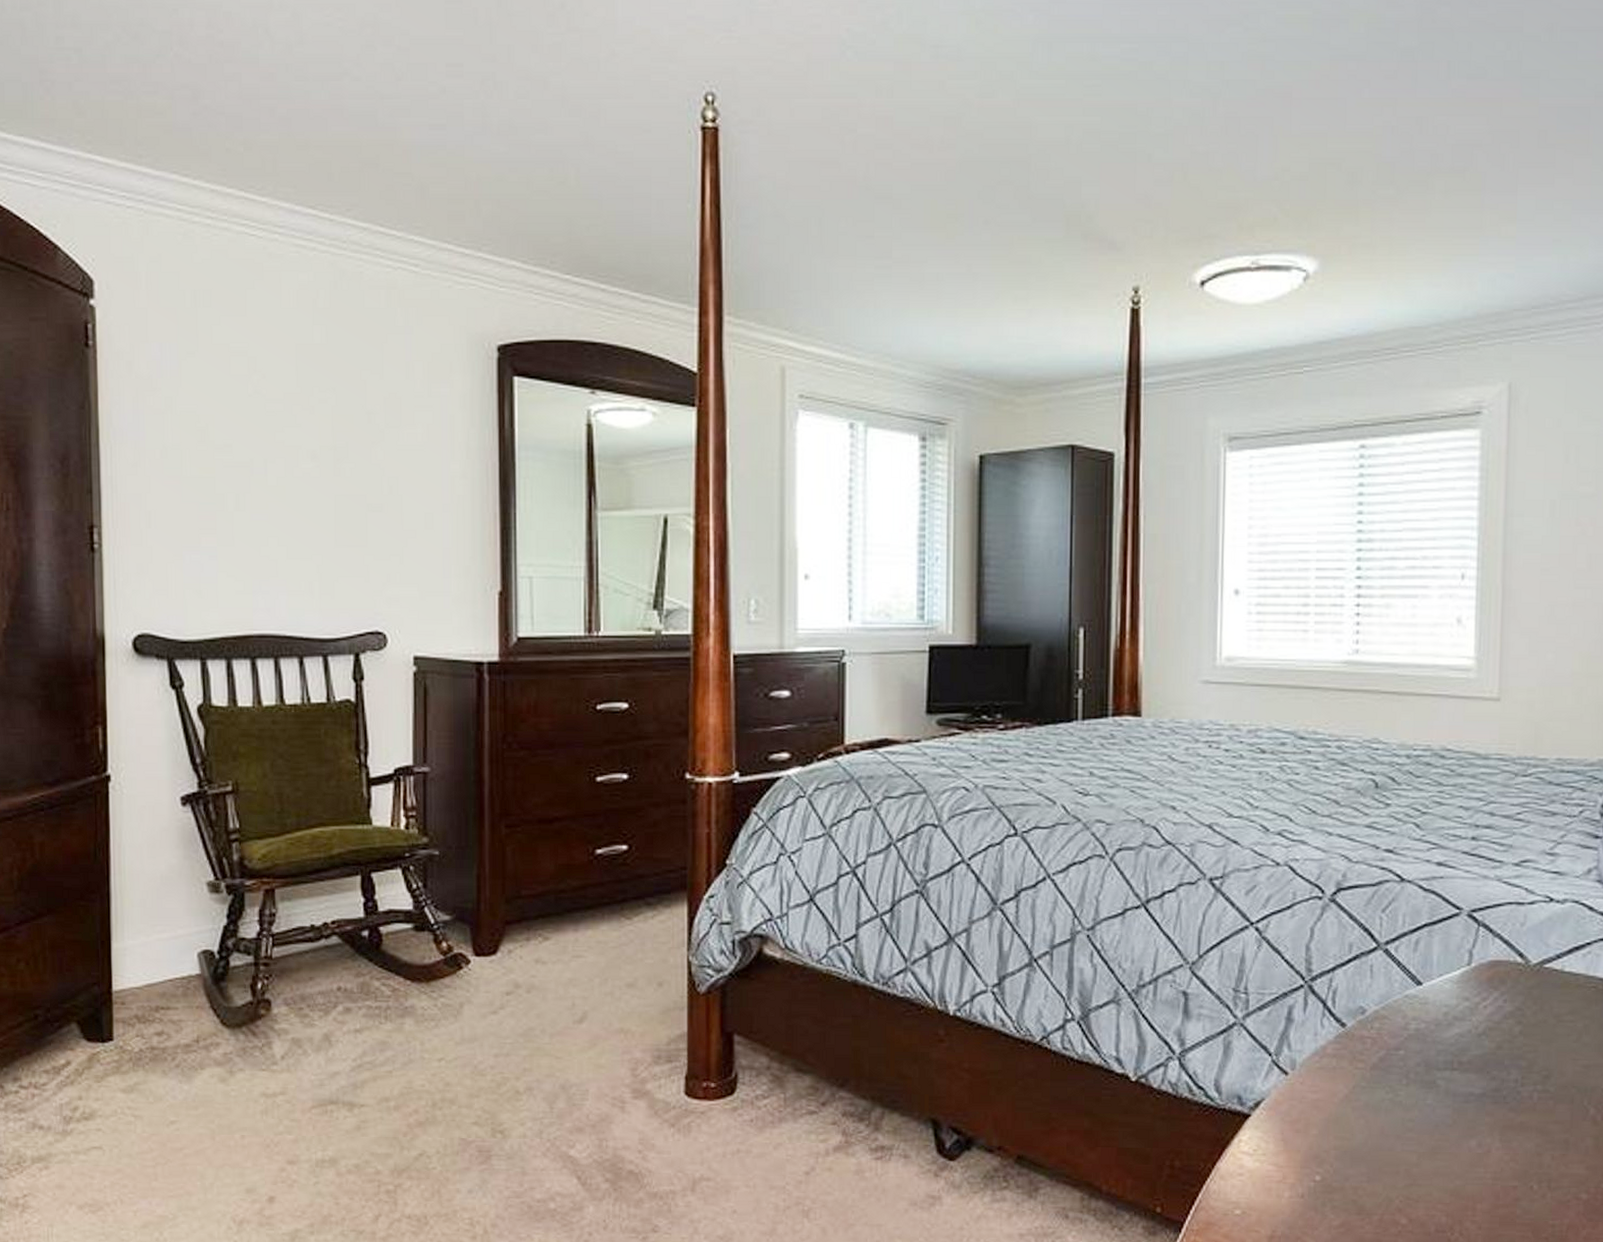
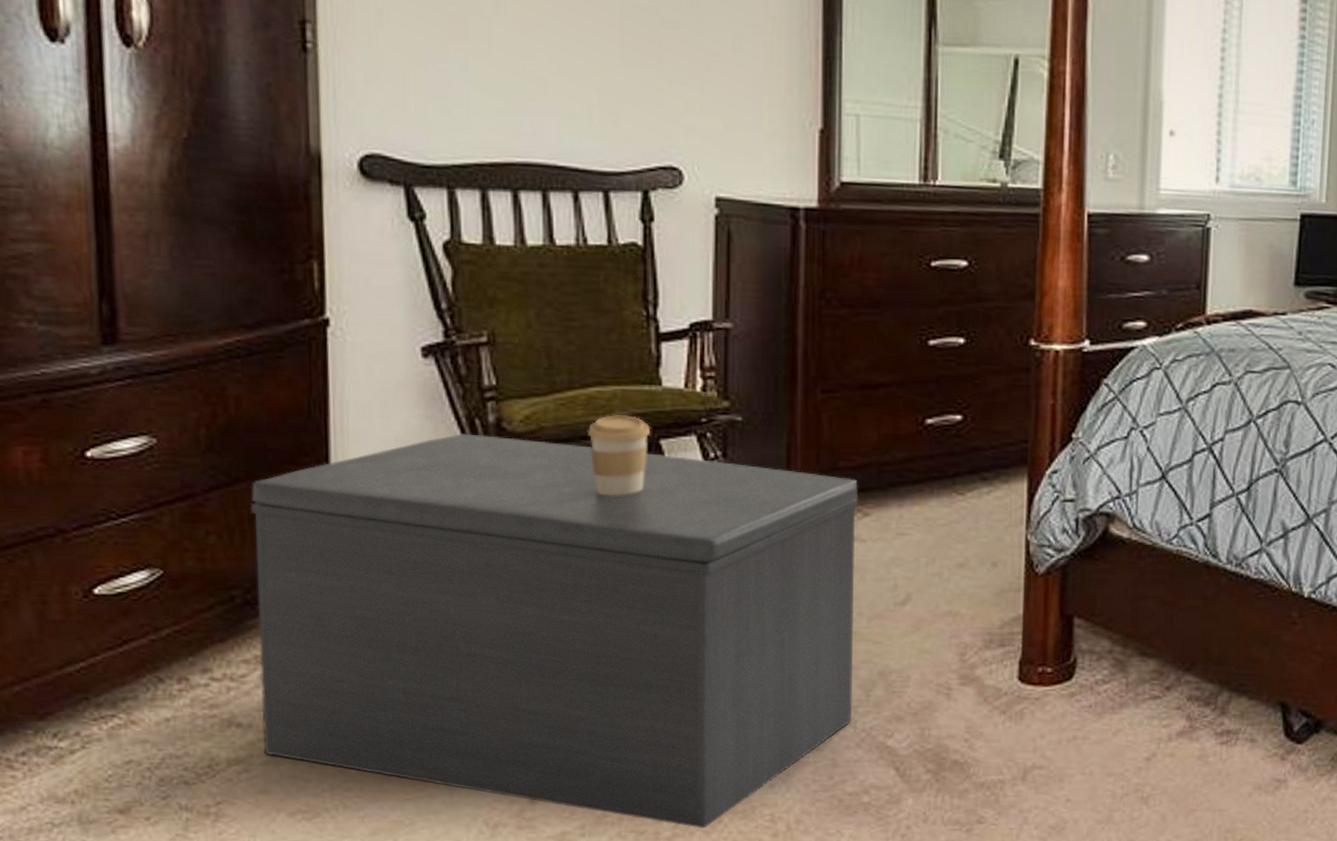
bench: none [50,871,539,1230] -> present [250,433,859,828]
coffee cup: none [312,852,364,924] -> present [587,415,651,496]

